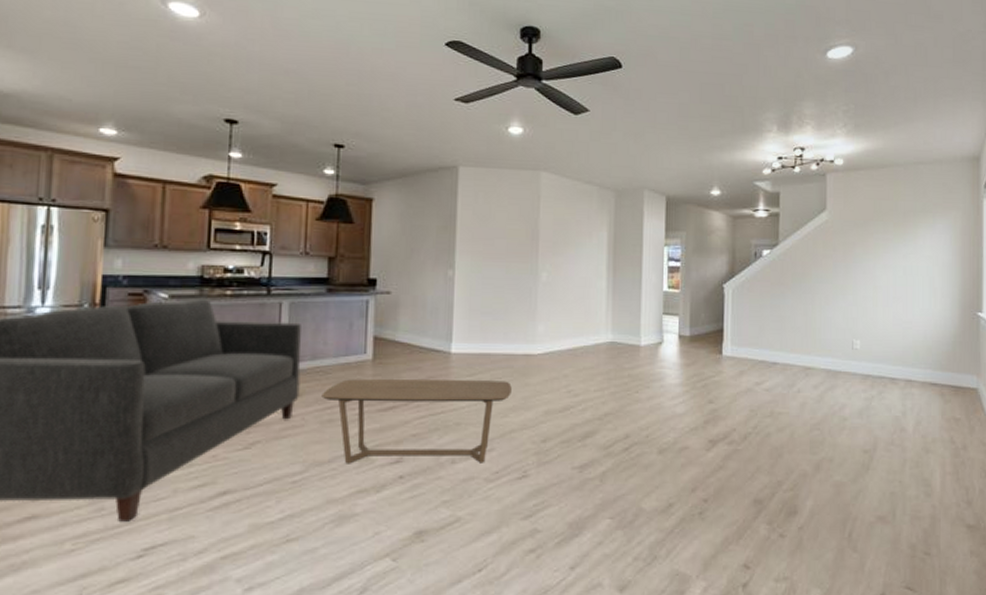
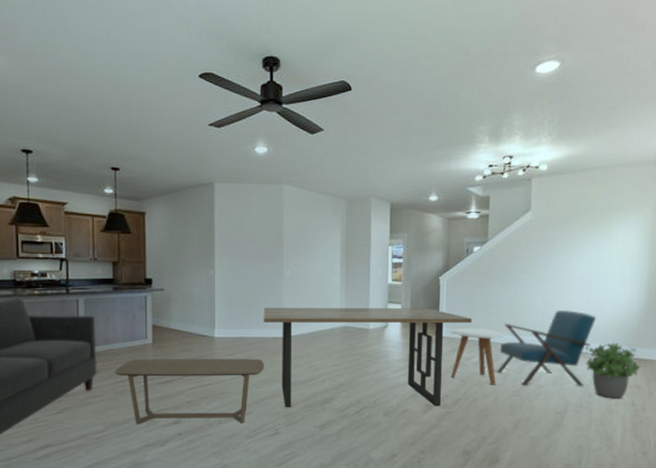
dining table: none [512,317,763,442] -> present [263,307,473,407]
side table: none [737,347,798,417] -> present [451,328,502,385]
armchair: none [792,326,905,420] -> present [496,309,596,387]
potted plant: none [893,367,958,436] -> present [584,343,641,400]

